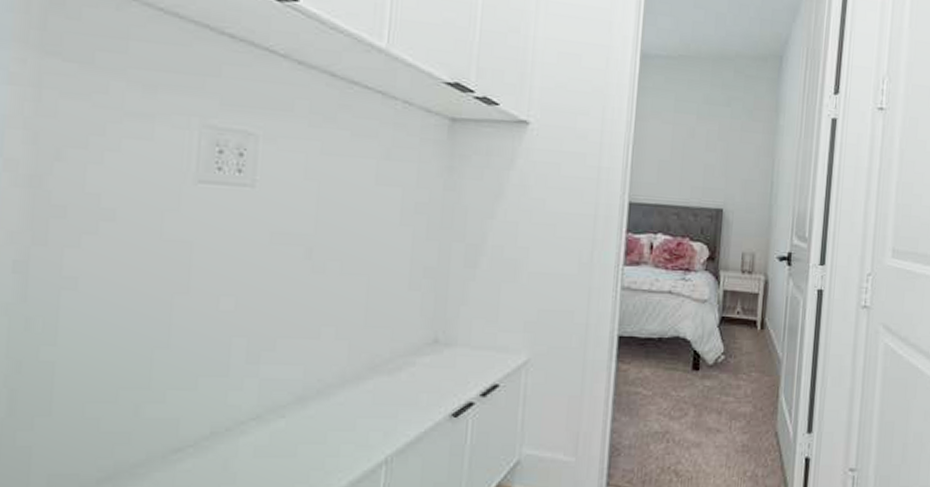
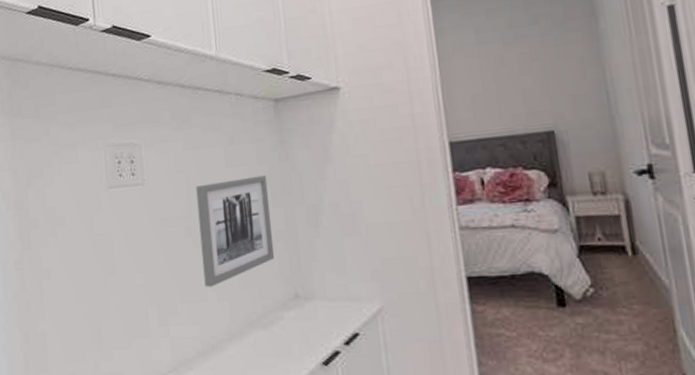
wall art: none [320,199,425,322] -> present [196,175,275,287]

